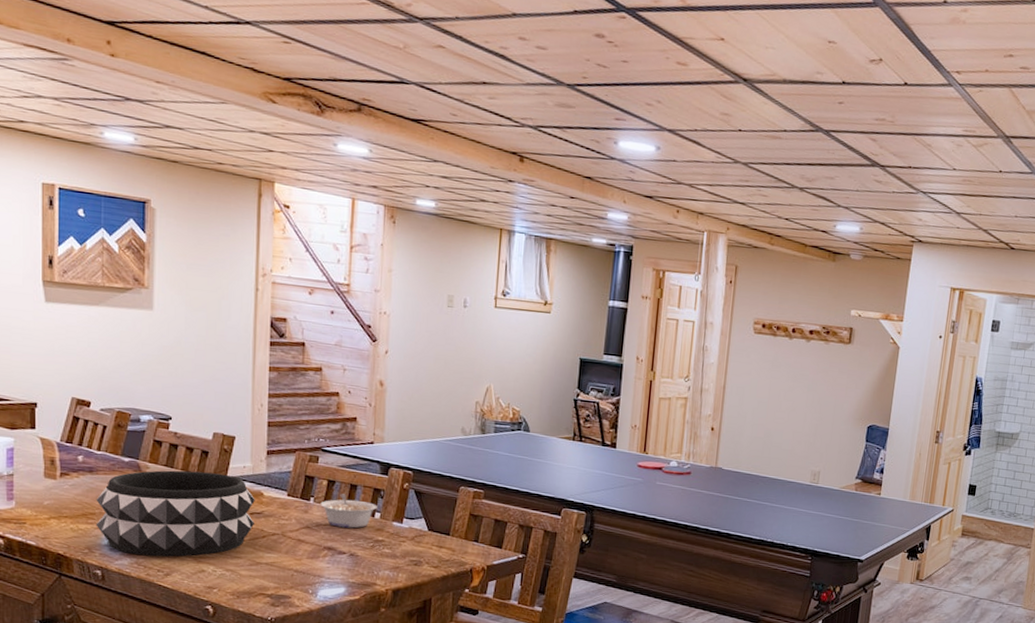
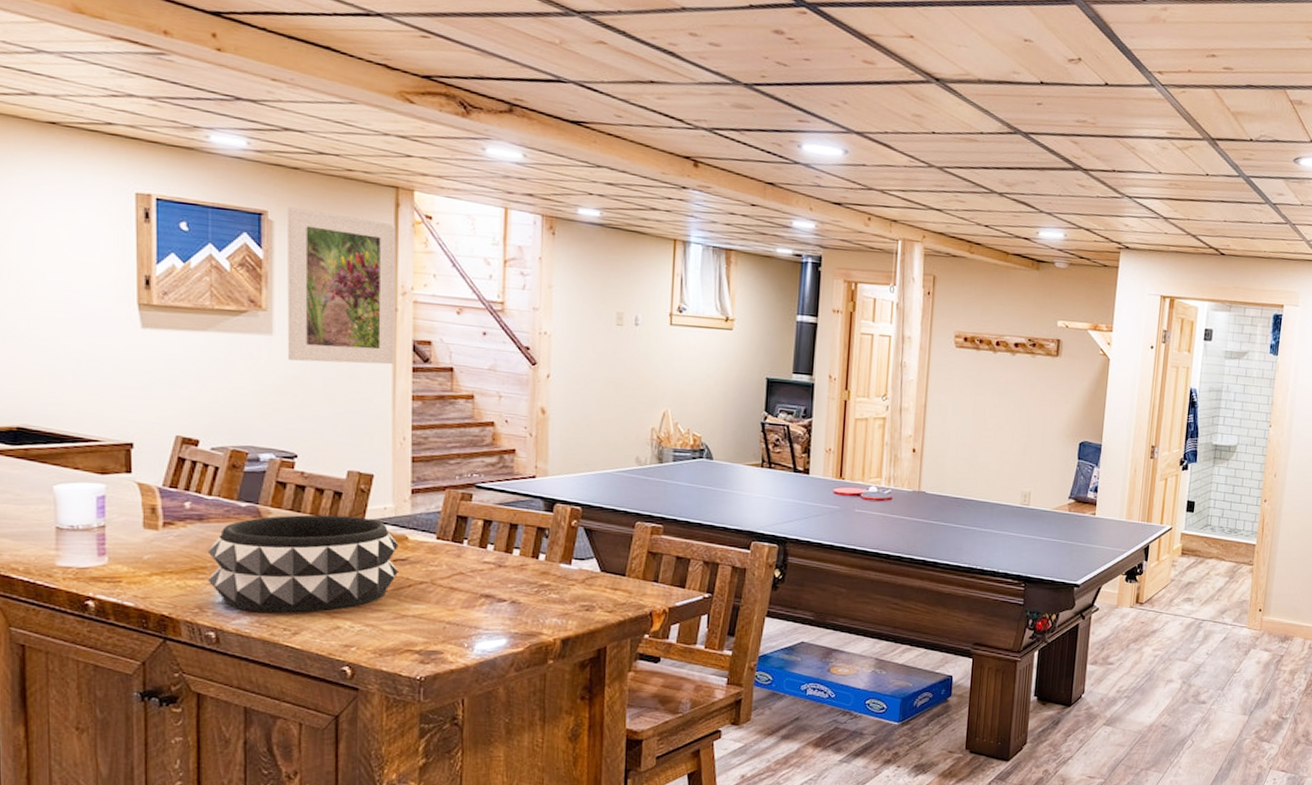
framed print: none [165,195,258,339] -> present [287,206,396,365]
legume: present [320,493,377,529] -> none [475,534,542,573]

